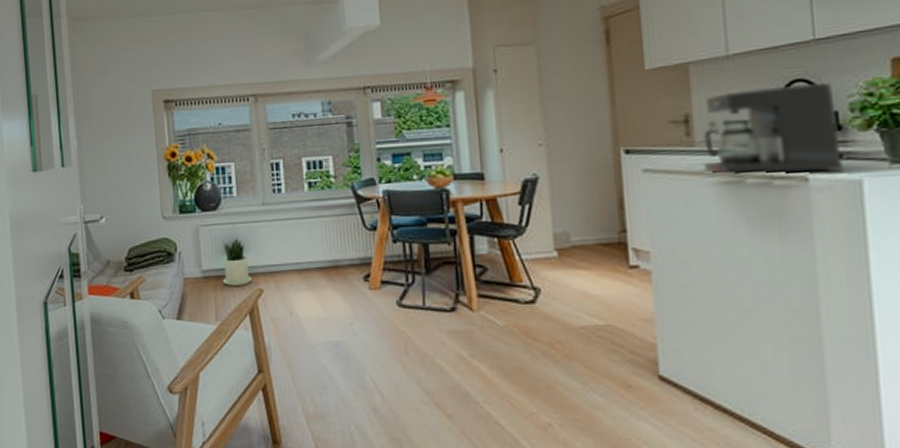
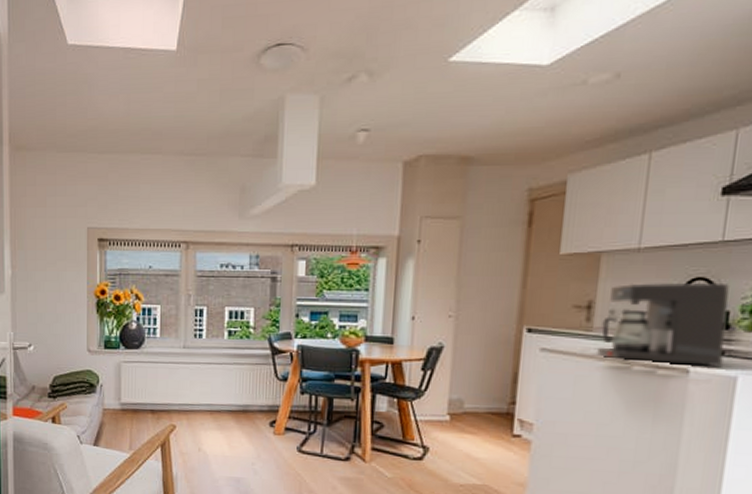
planter: present [222,238,252,286] -> none [139,376,166,420]

